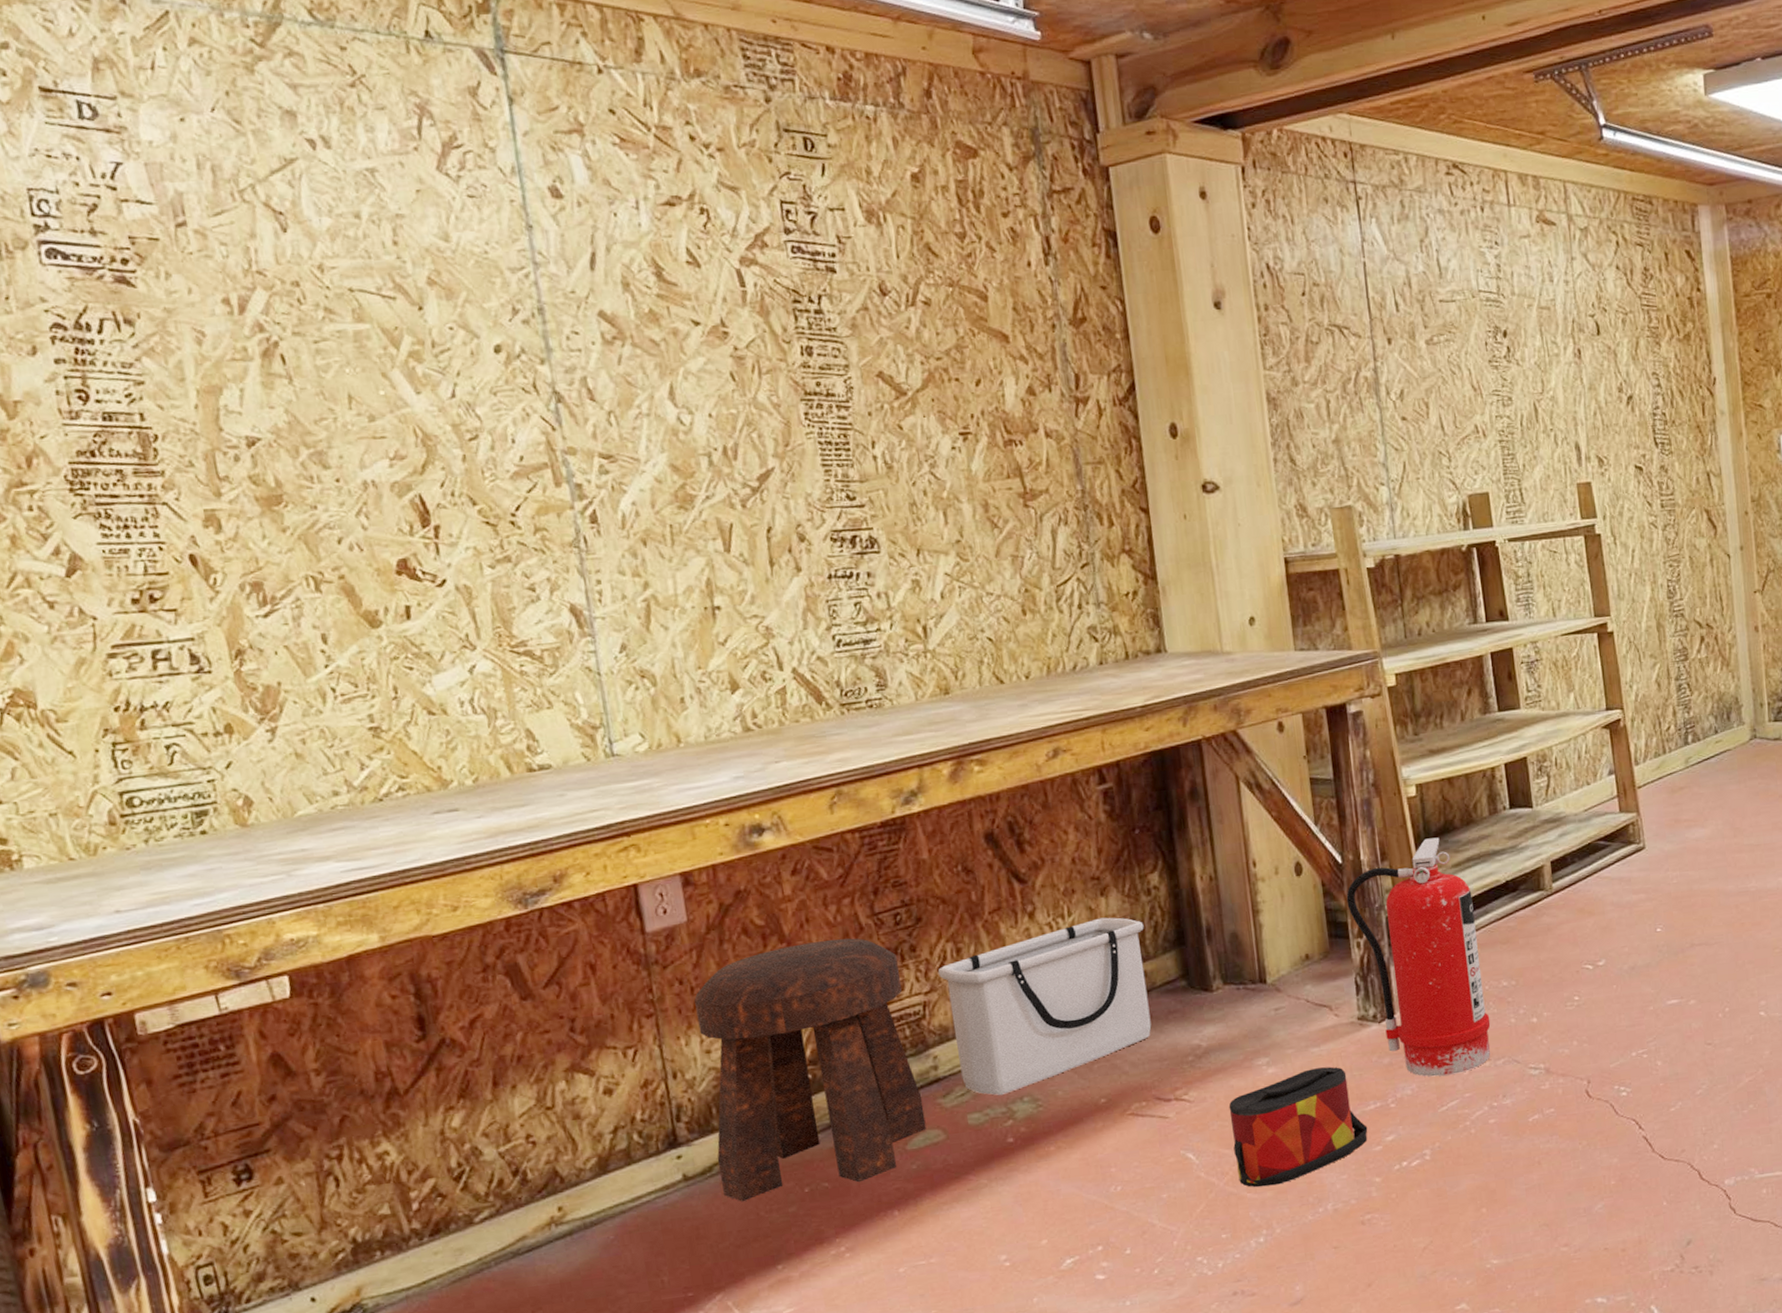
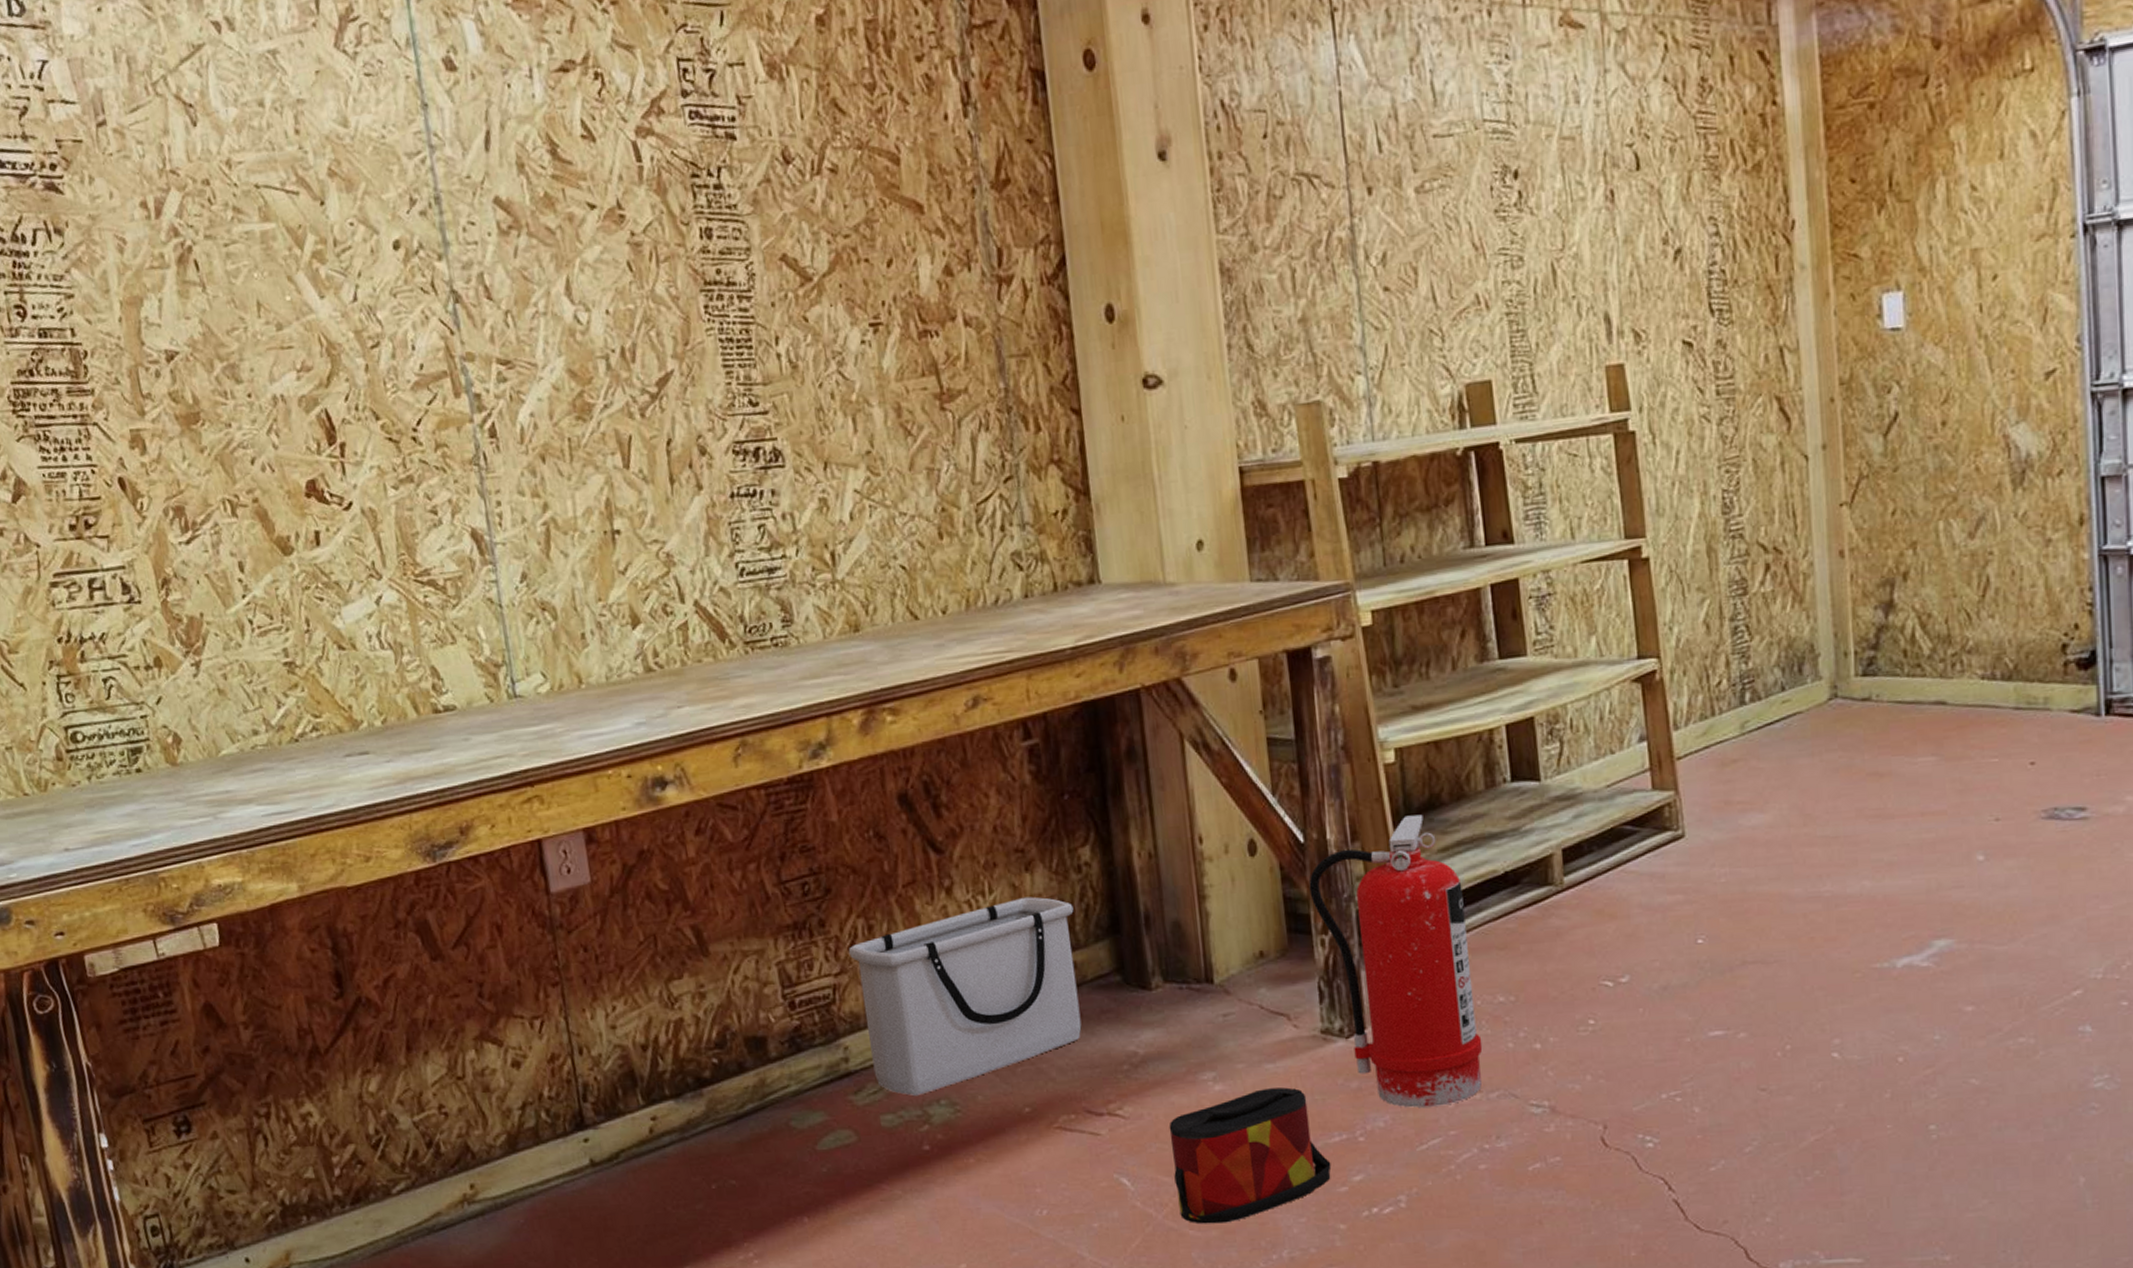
stool: present [694,938,927,1202] -> none [599,908,837,1195]

